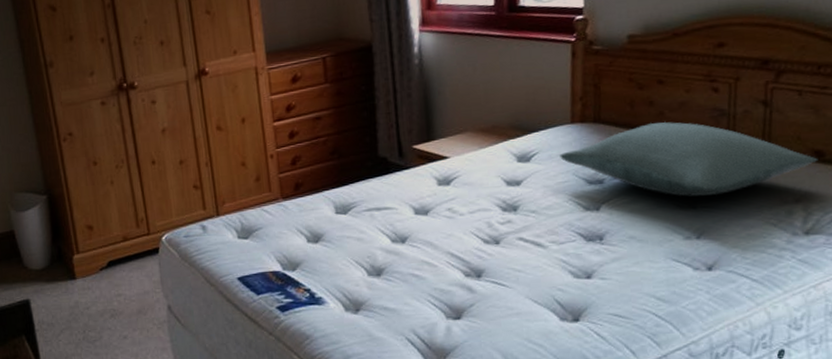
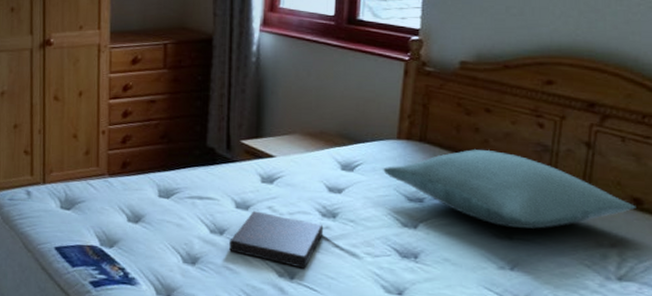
book: none [412,214,506,266] -> present [229,211,324,269]

